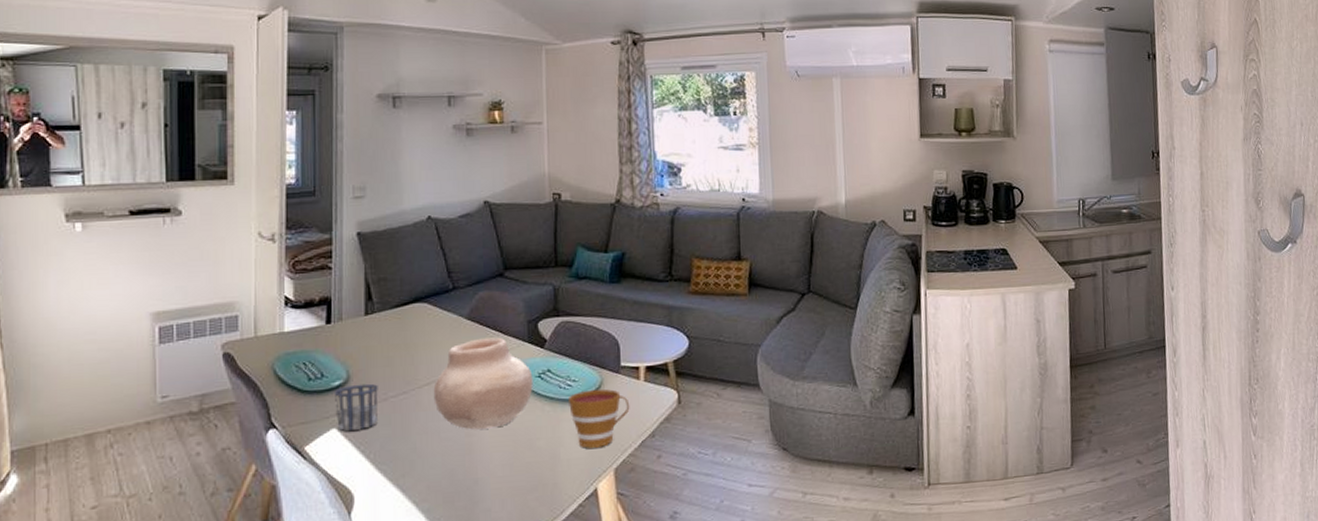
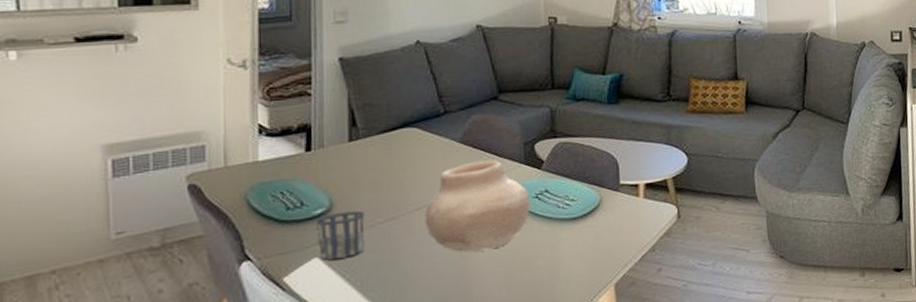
cup: present [569,389,630,448] -> none [567,207,630,265]

